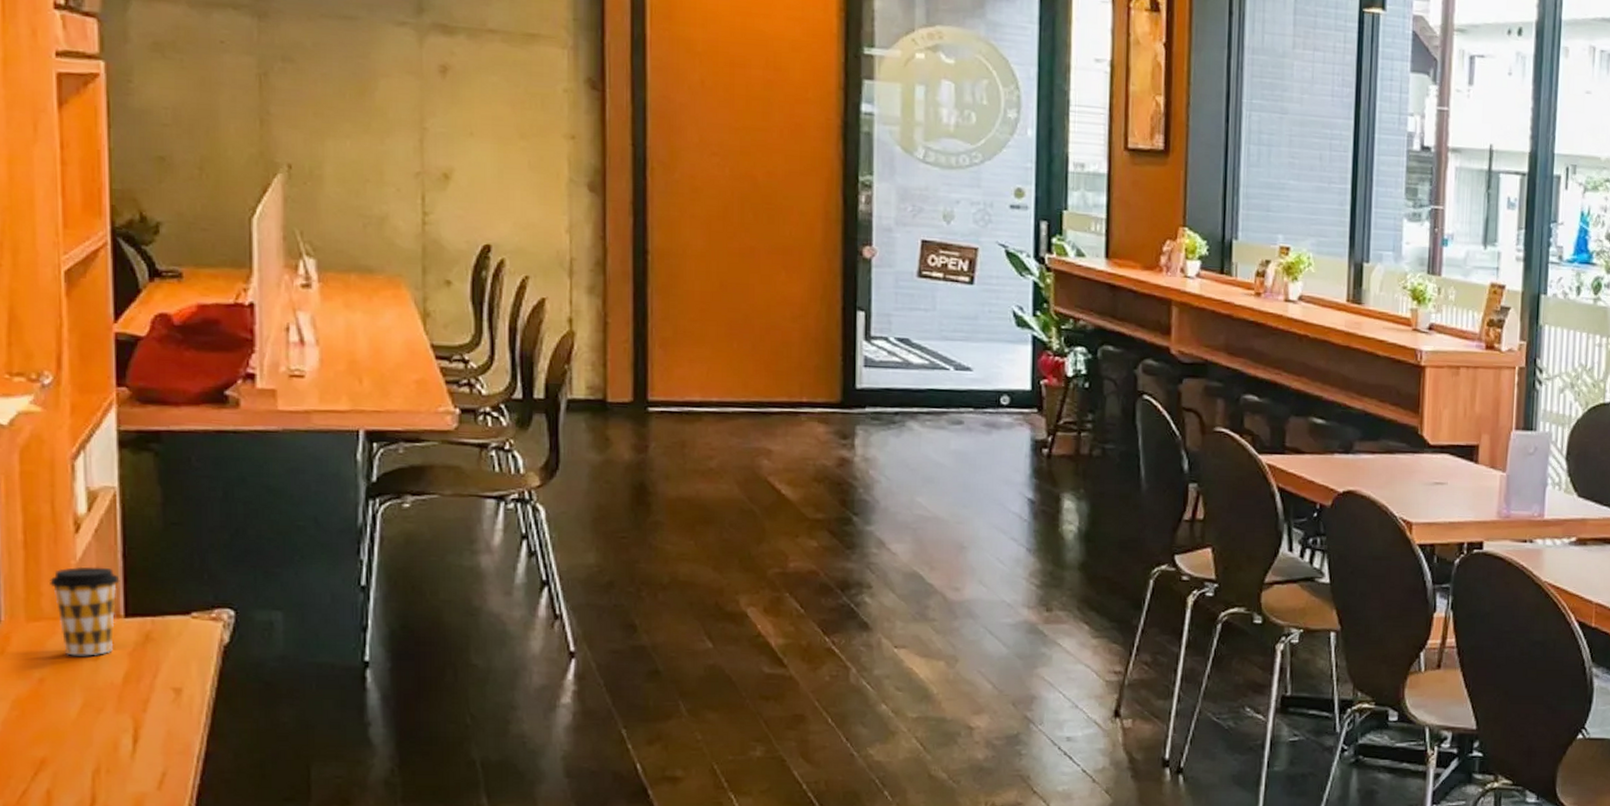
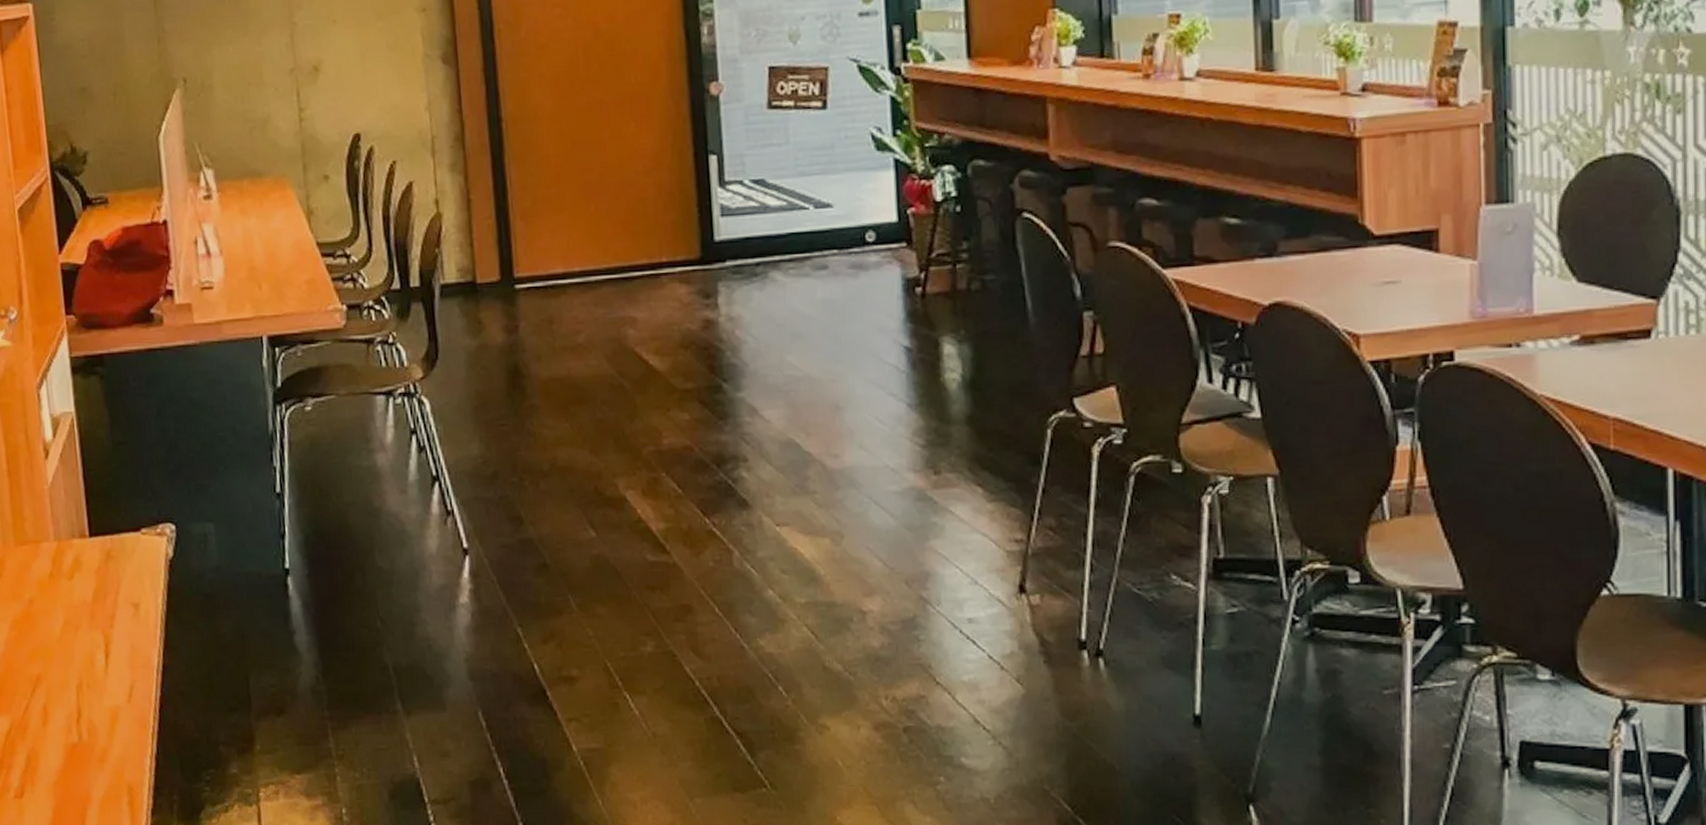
coffee cup: present [50,566,120,656] -> none [30,490,83,577]

